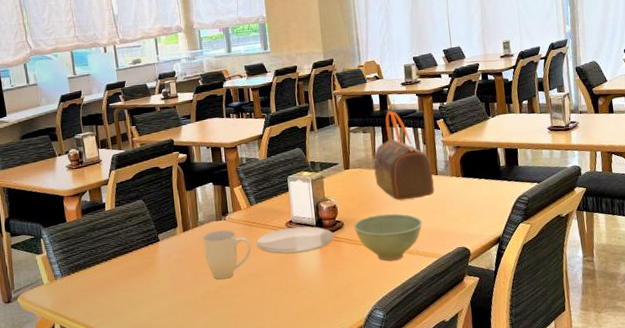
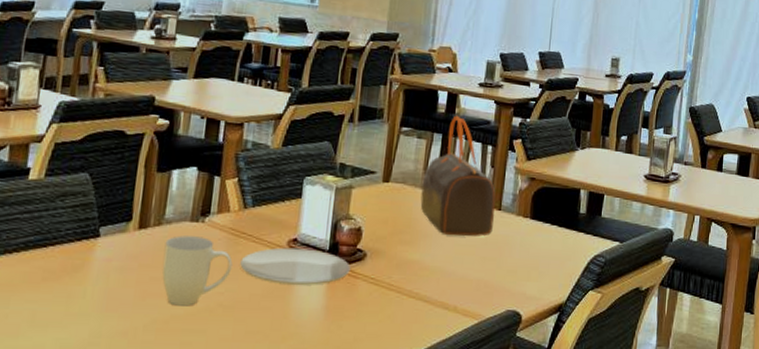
bowl: present [353,213,423,261] -> none [378,249,470,315]

